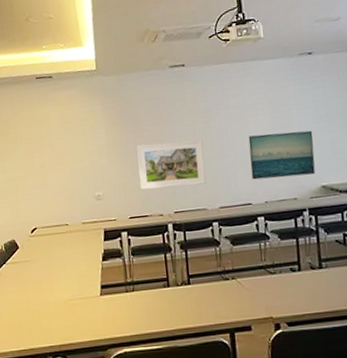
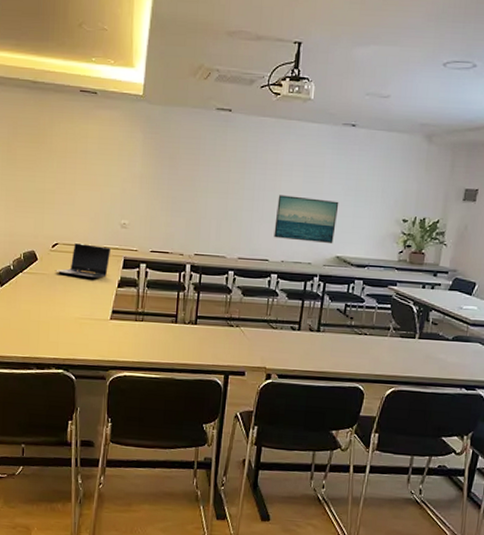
laptop computer: none [37,221,90,258] -> present [54,243,112,278]
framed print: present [137,140,206,190] -> none [166,182,234,233]

